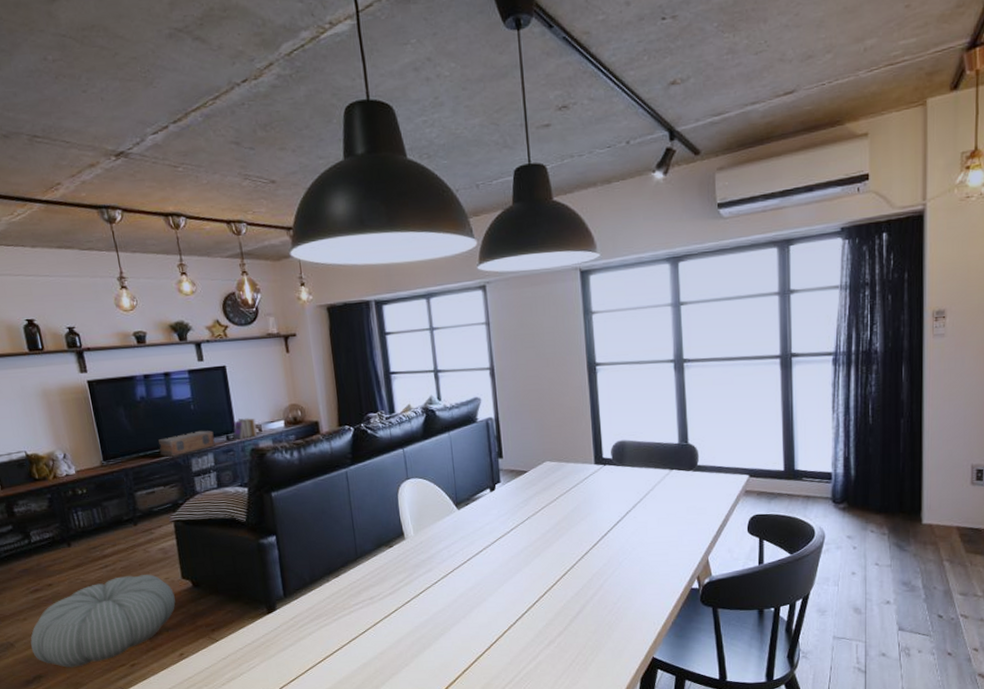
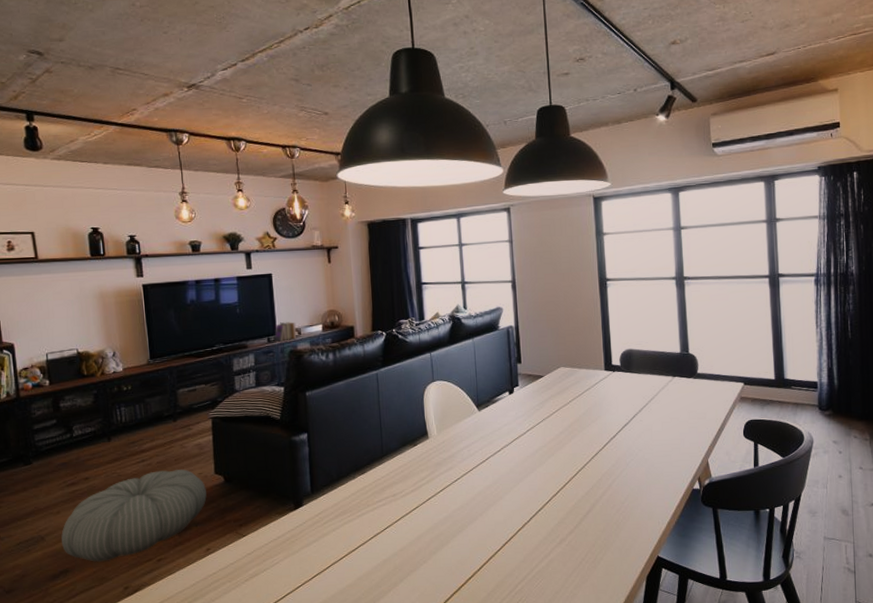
decorative box: present [158,430,215,457] -> none [204,332,257,357]

